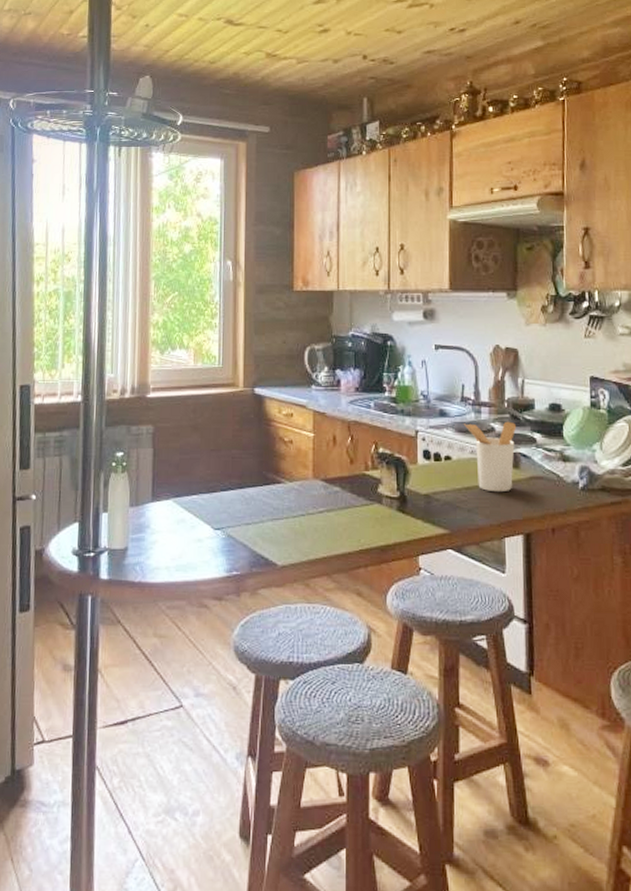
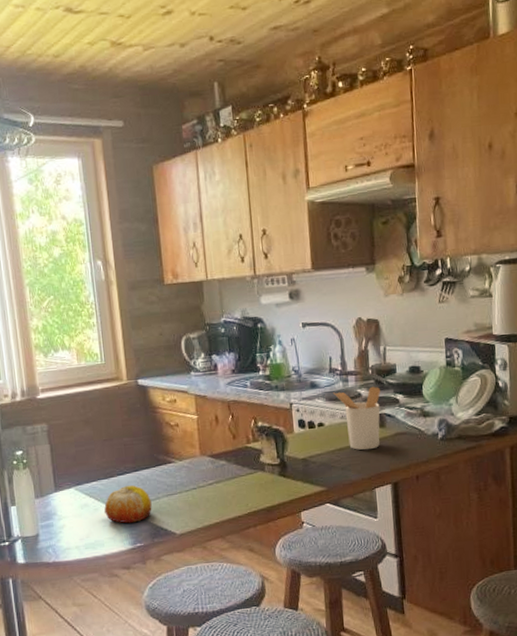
fruit: none [202,504,254,547] -> present [104,485,152,524]

